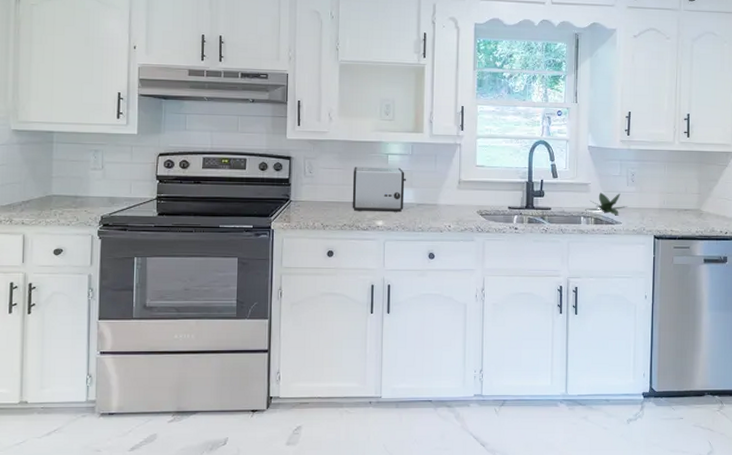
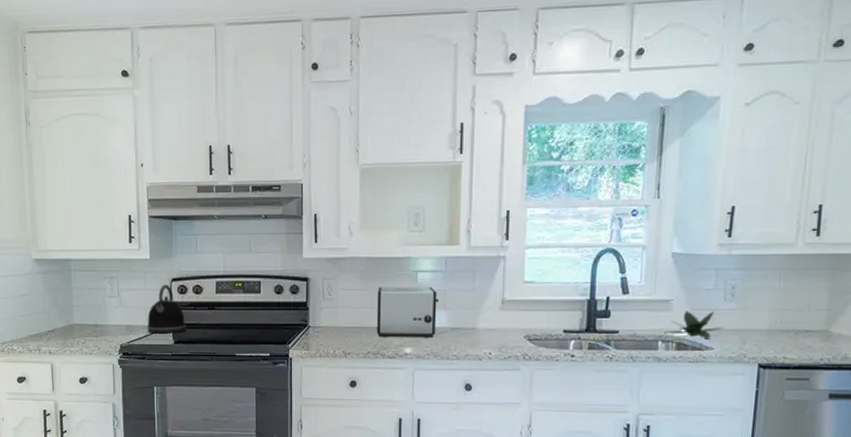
kettle: none [130,159,171,206] -> present [147,285,186,334]

